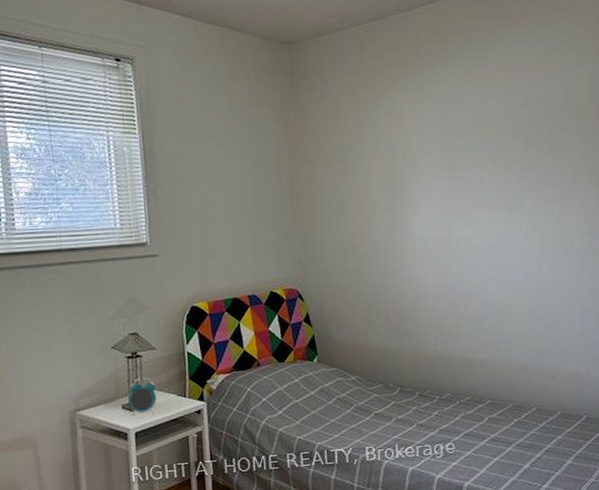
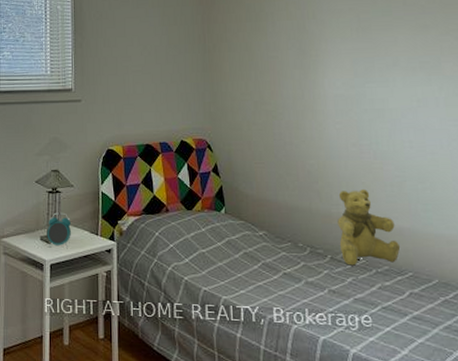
teddy bear: none [425,327,481,400] -> present [337,190,400,266]

